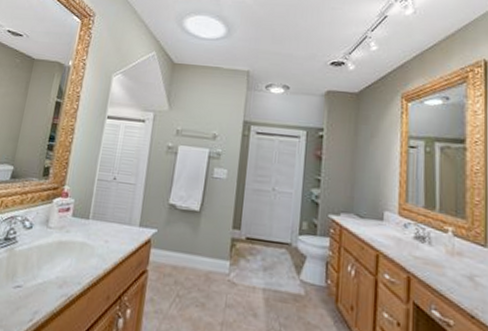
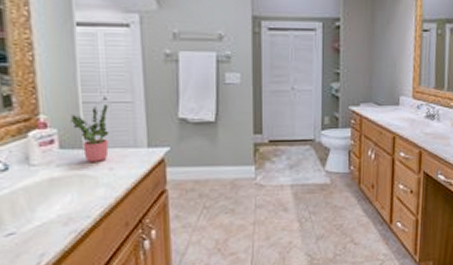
potted plant: none [85,182,116,233] -> present [70,103,110,162]

